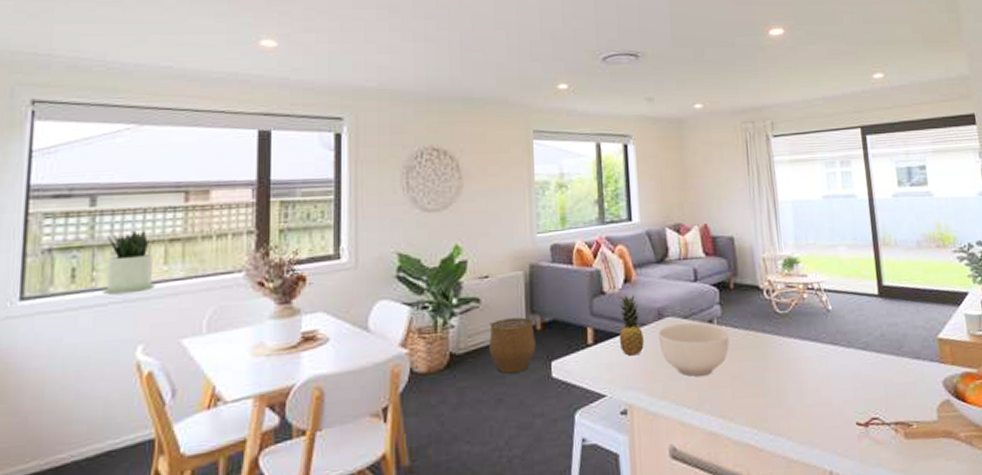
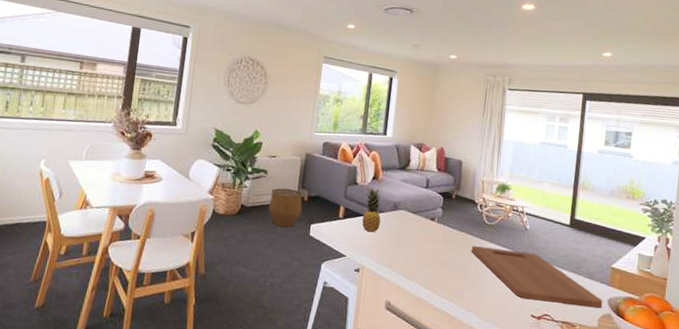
planter: present [101,230,157,295] -> none [23,82,57,125]
bowl: present [657,322,730,376] -> none [391,216,446,257]
cutting board: none [766,340,938,403] -> present [471,246,603,308]

